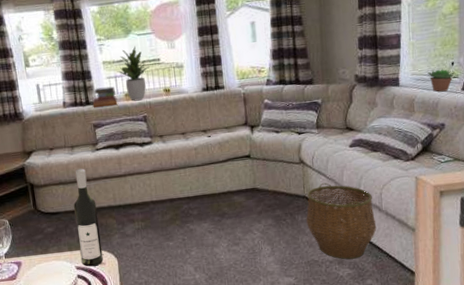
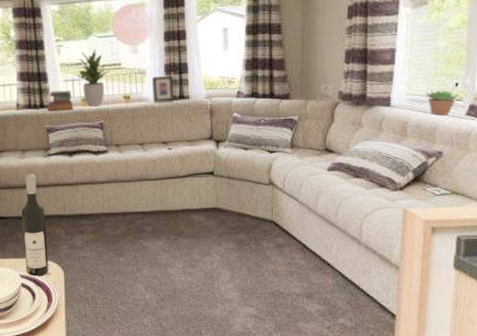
picture frame: none [189,68,211,94] -> present [152,76,175,103]
basket: present [306,183,377,260] -> none [273,208,354,294]

